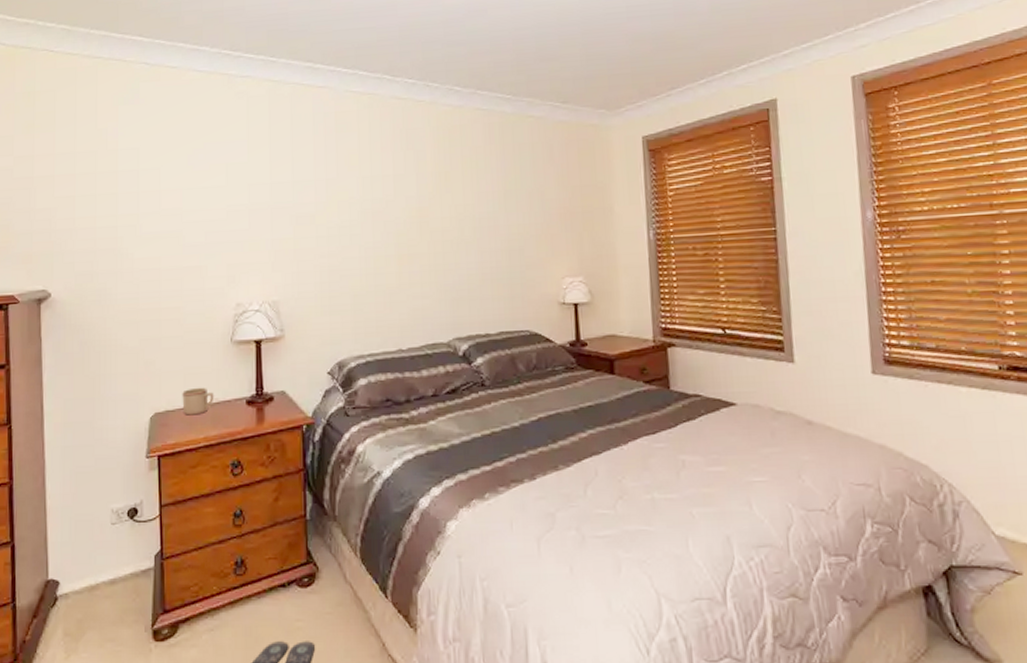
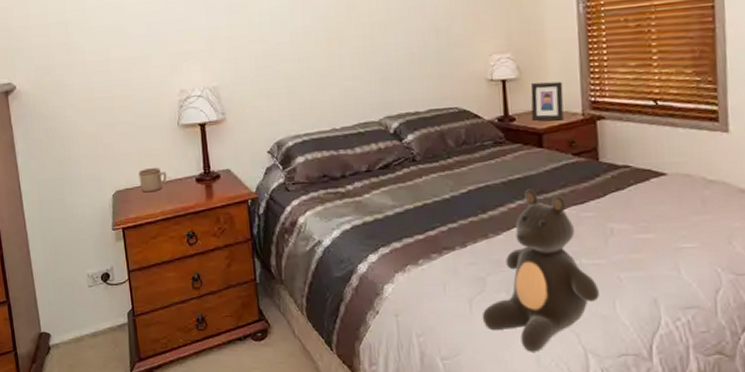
teddy bear: none [550,417,672,597] -> present [482,189,599,352]
picture frame: none [602,307,635,347] -> present [530,81,564,121]

